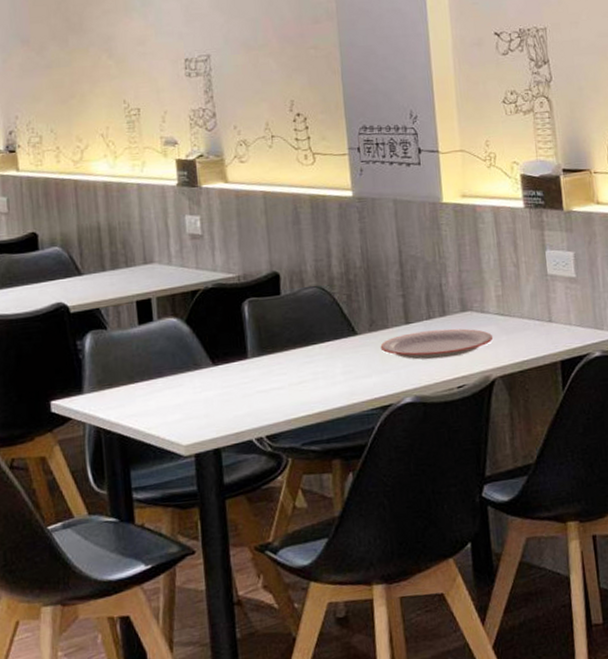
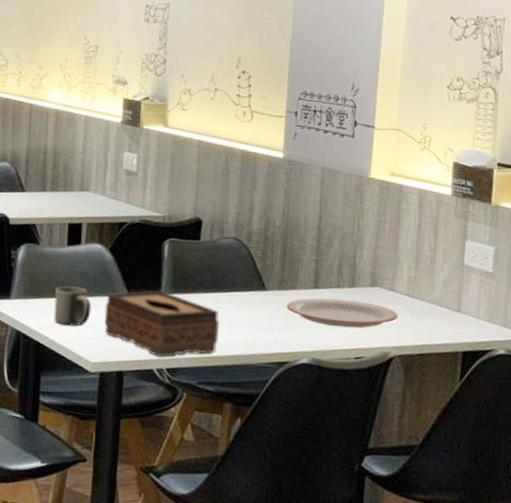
mug: none [132,366,176,412] -> present [53,286,92,326]
tissue box: none [190,354,316,426] -> present [104,290,220,358]

